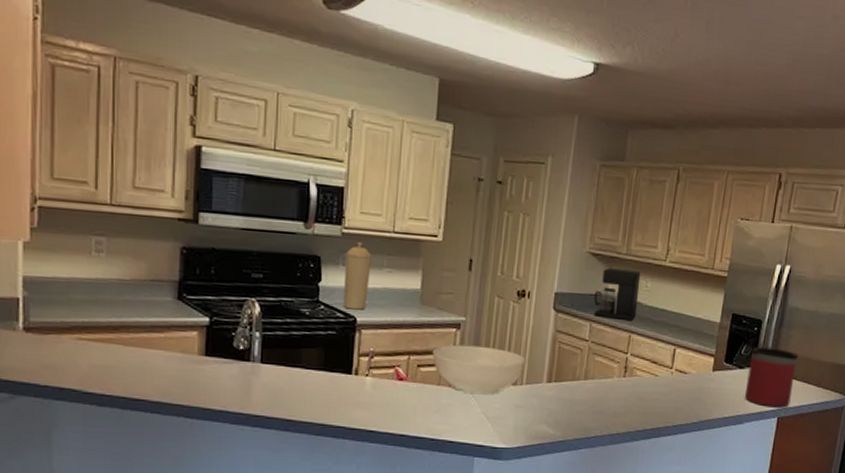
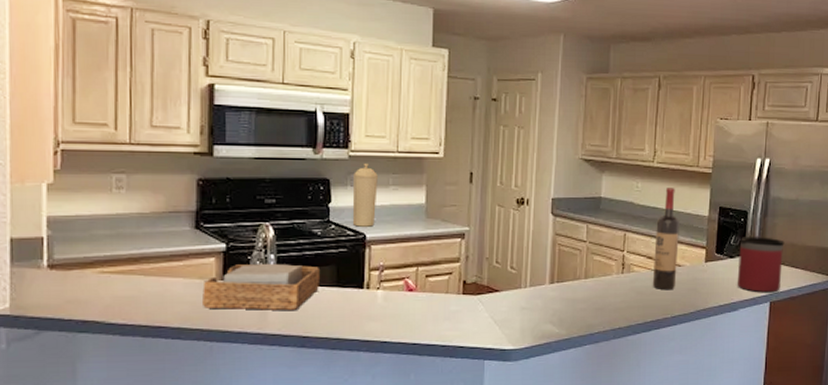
napkin holder: none [184,340,308,393] -> present [202,263,321,311]
bowl: present [432,344,526,395] -> none [439,253,529,300]
coffee maker: present [594,268,641,322] -> none [589,172,631,221]
wine bottle: none [655,289,689,397] -> present [652,188,680,289]

